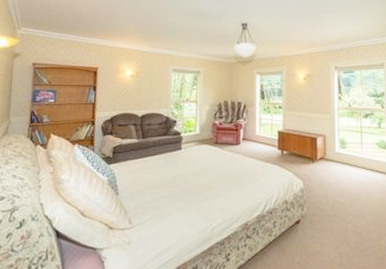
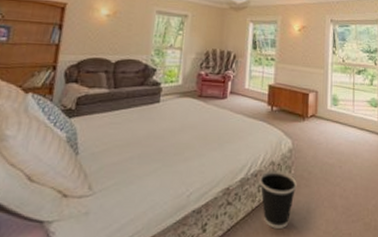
wastebasket: none [275,209,310,260] -> present [260,171,297,229]

